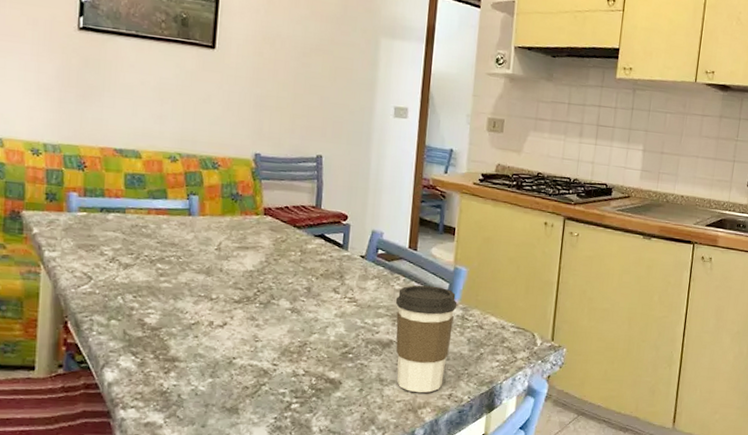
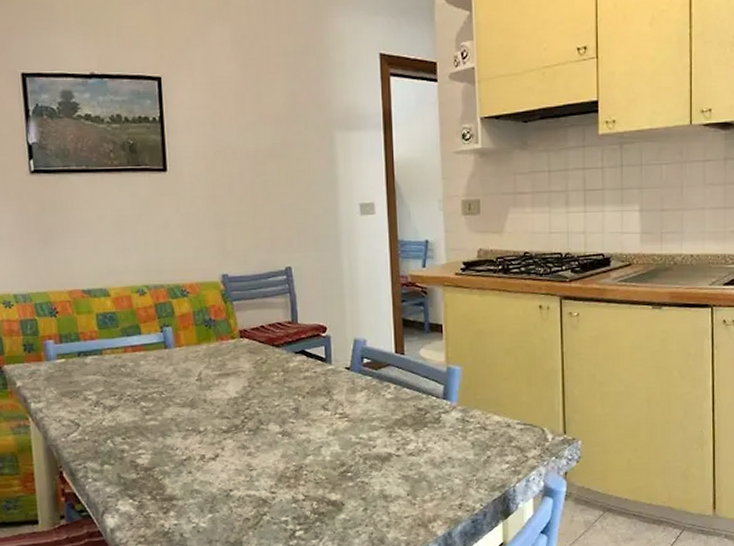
coffee cup: present [395,285,458,393] -> none [389,390,455,506]

